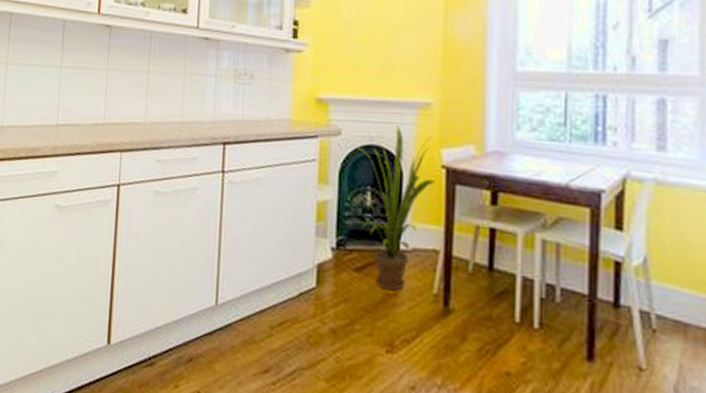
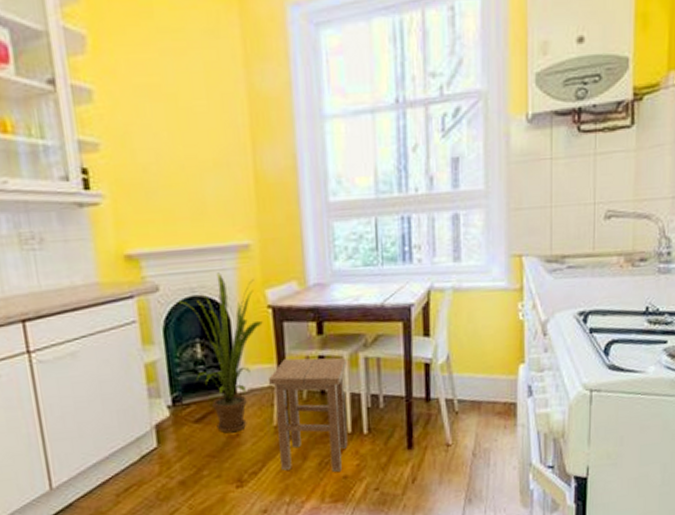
stool: none [434,224,522,367] -> present [269,357,348,473]

